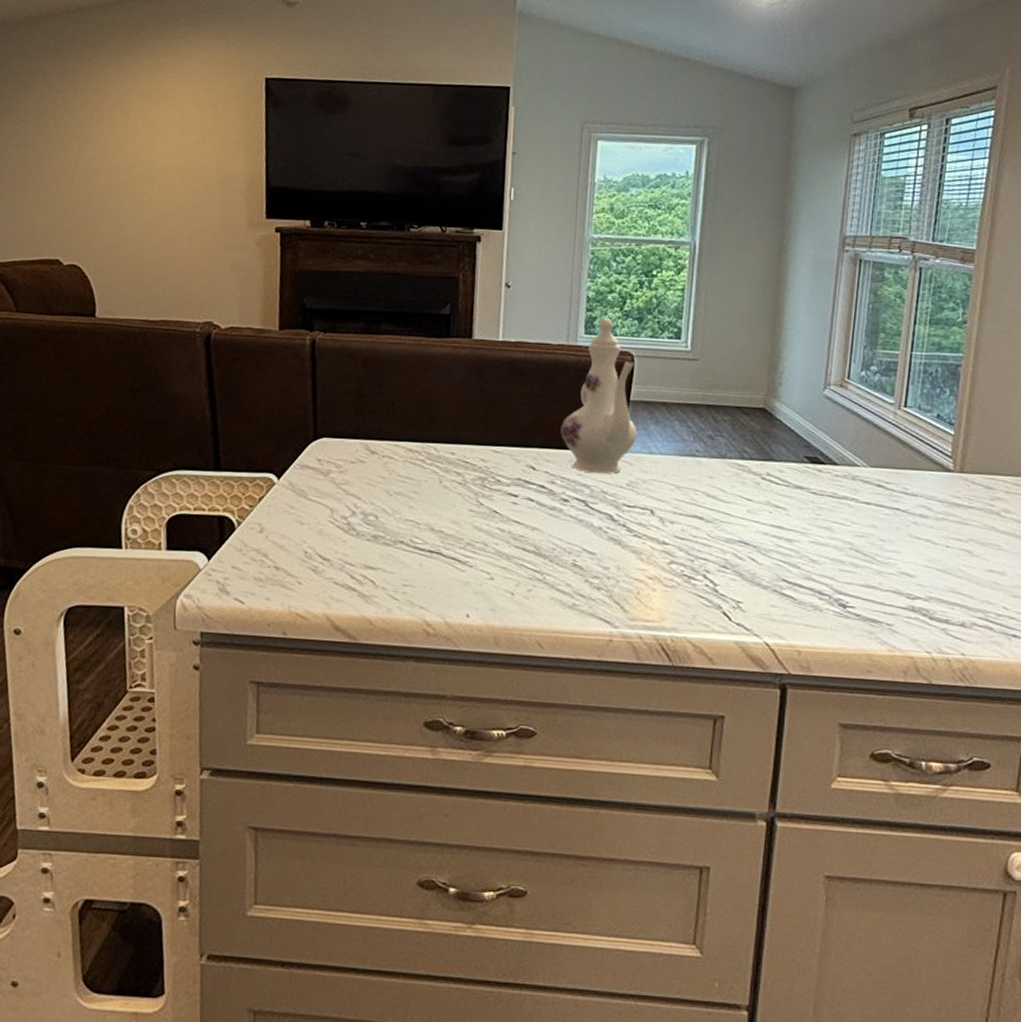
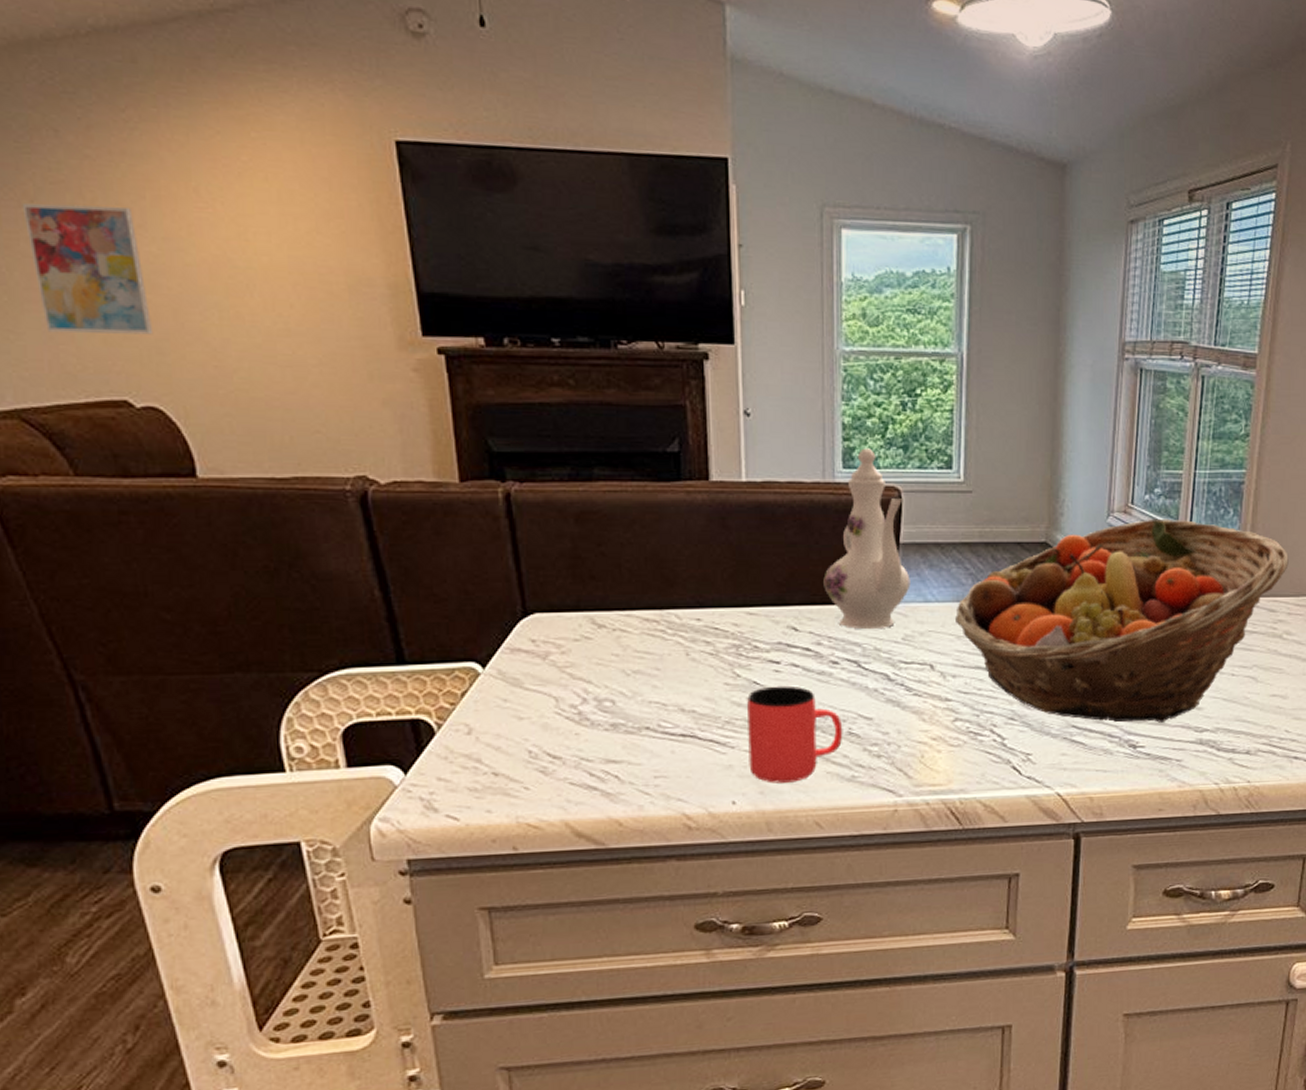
wall art: none [15,123,84,214] -> present [22,203,154,335]
cup: none [483,516,568,604] -> present [747,685,843,783]
fruit basket: none [675,393,1007,586] -> present [954,518,1289,723]

